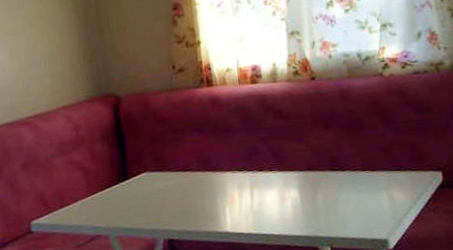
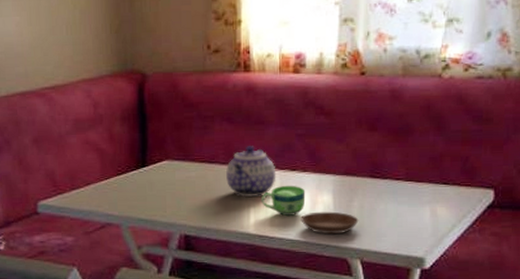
teapot: none [200,152,247,200] -> present [226,146,276,198]
cup: none [234,184,275,213] -> present [262,185,306,216]
saucer: none [272,205,325,226] -> present [301,211,359,235]

